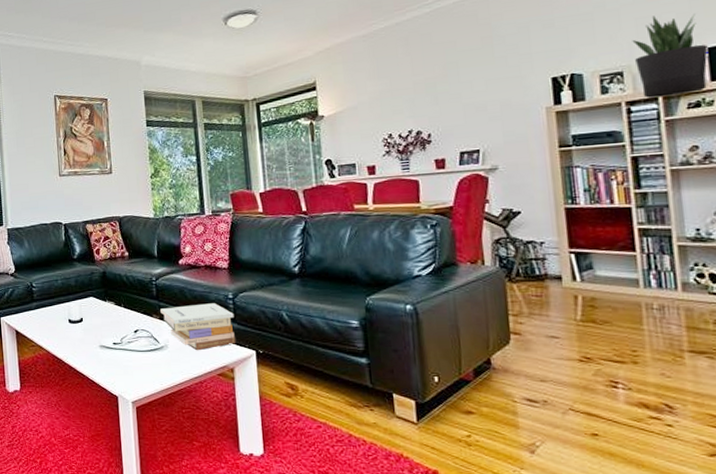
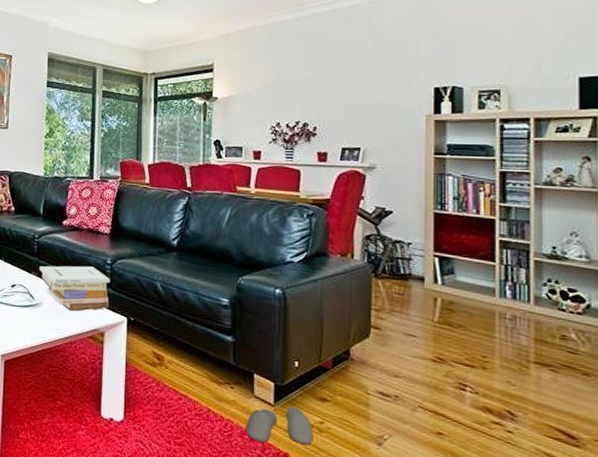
slippers: none [390,423,462,462] -> present [245,406,313,446]
planter: present [632,13,708,98] -> none [511,41,580,119]

